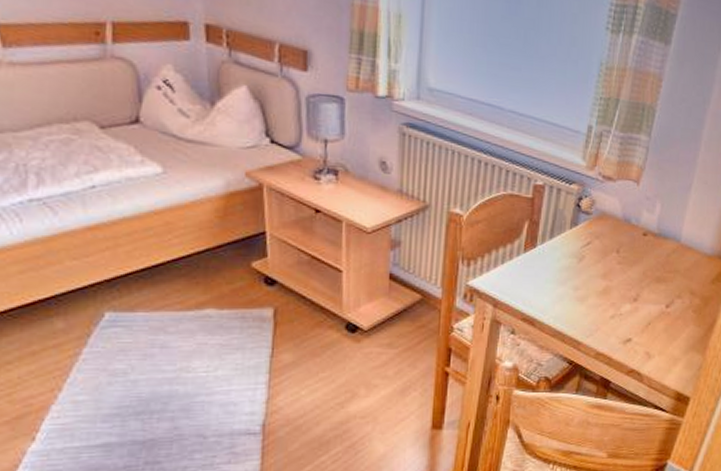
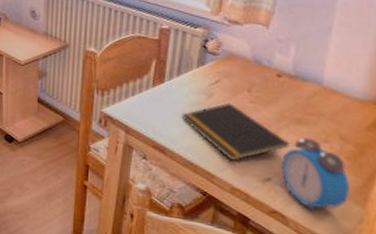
notepad: none [552,265,649,326] -> present [181,102,289,162]
alarm clock: none [640,295,695,365] -> present [280,137,351,211]

